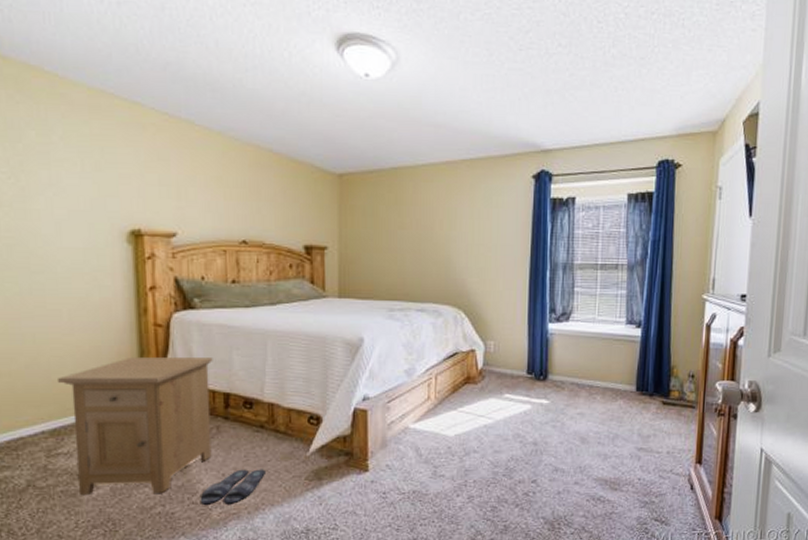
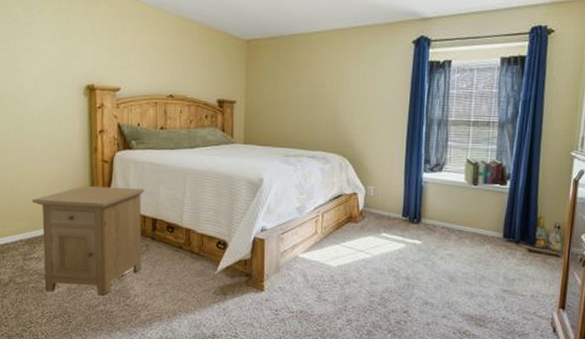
slippers: present [201,469,265,505] -> none [133,281,182,309]
books: none [593,304,639,335] -> present [464,157,508,186]

